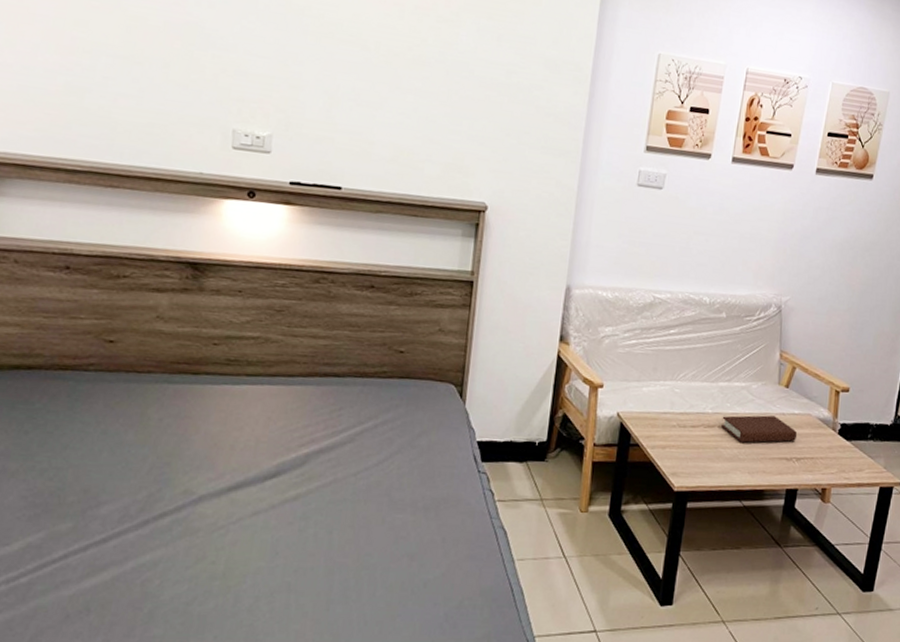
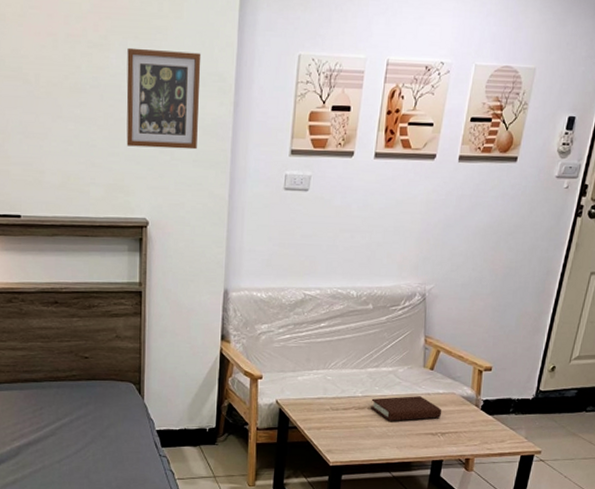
picture frame: none [470,27,558,136] -> present [126,47,201,150]

